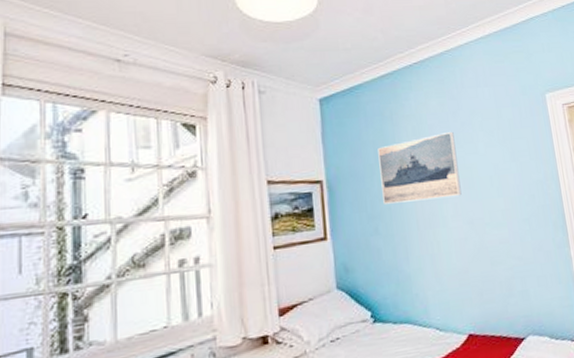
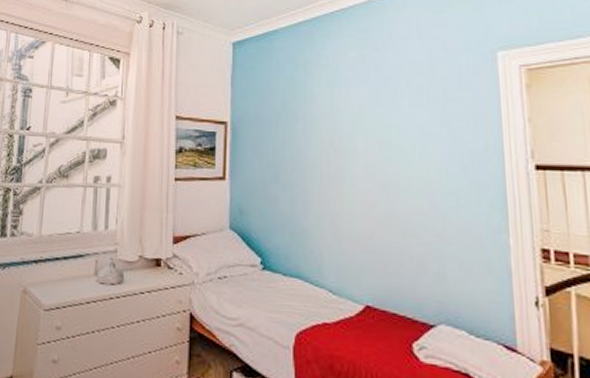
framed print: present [378,131,462,204] -> none [286,85,375,156]

